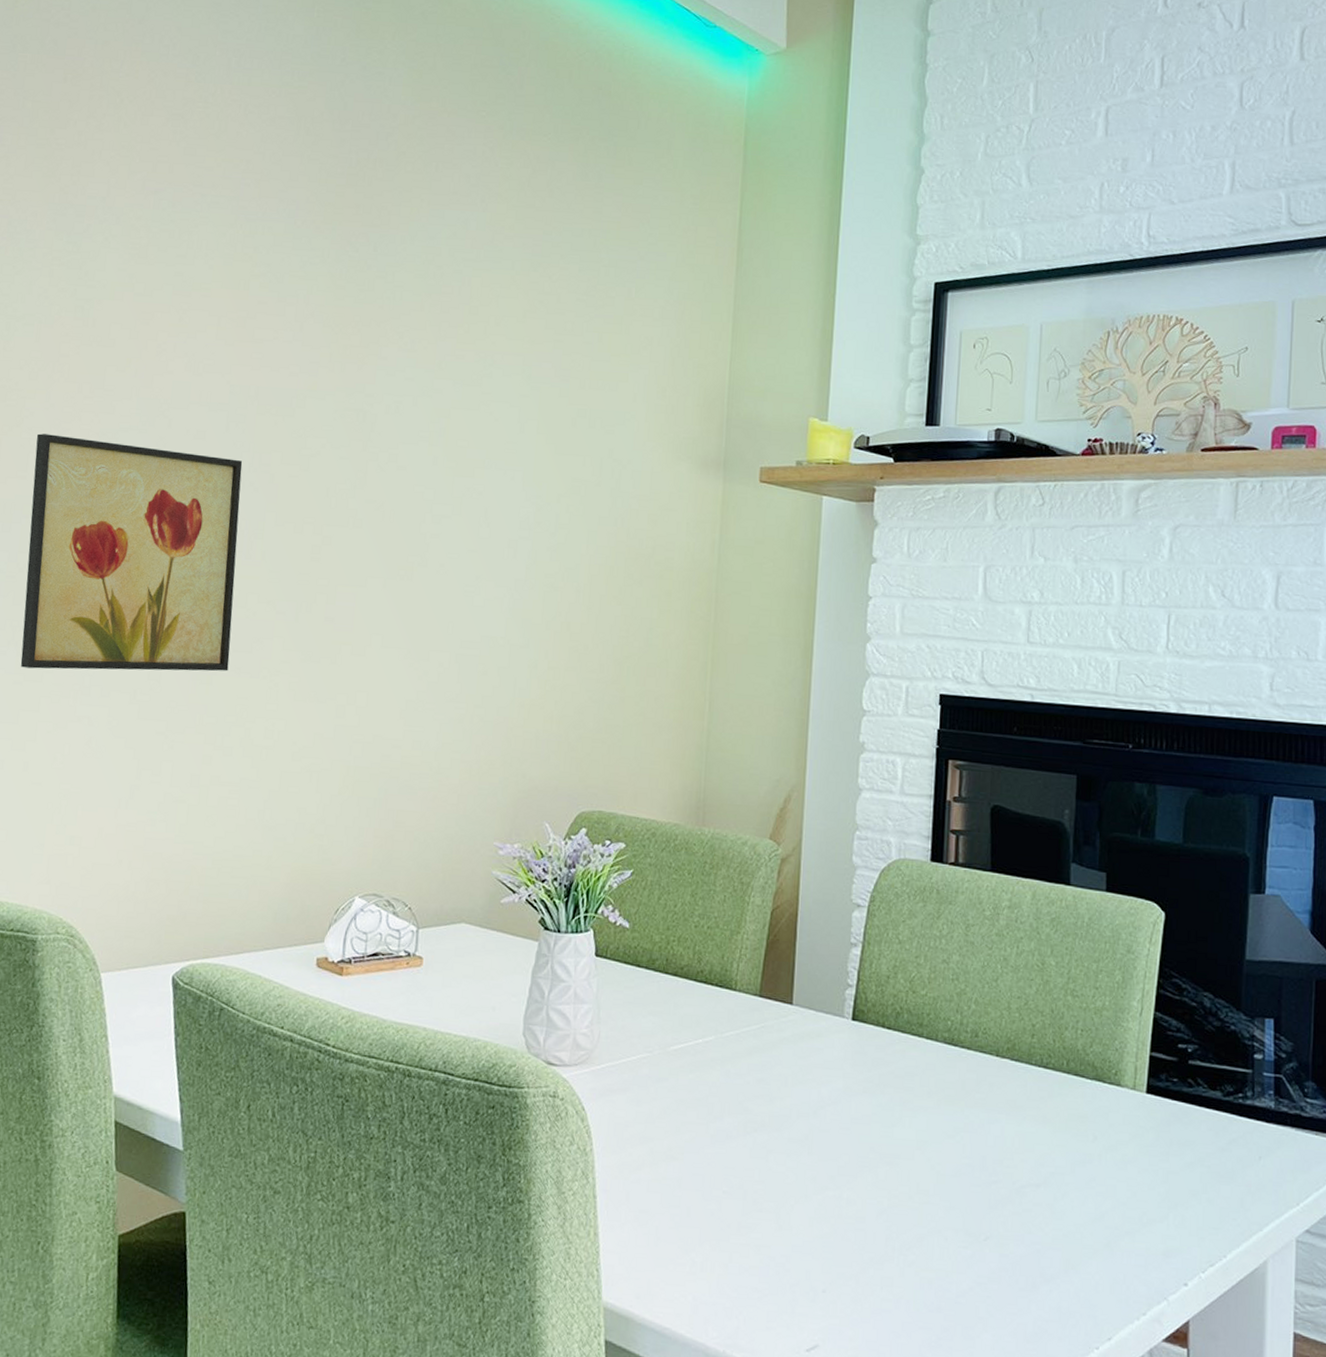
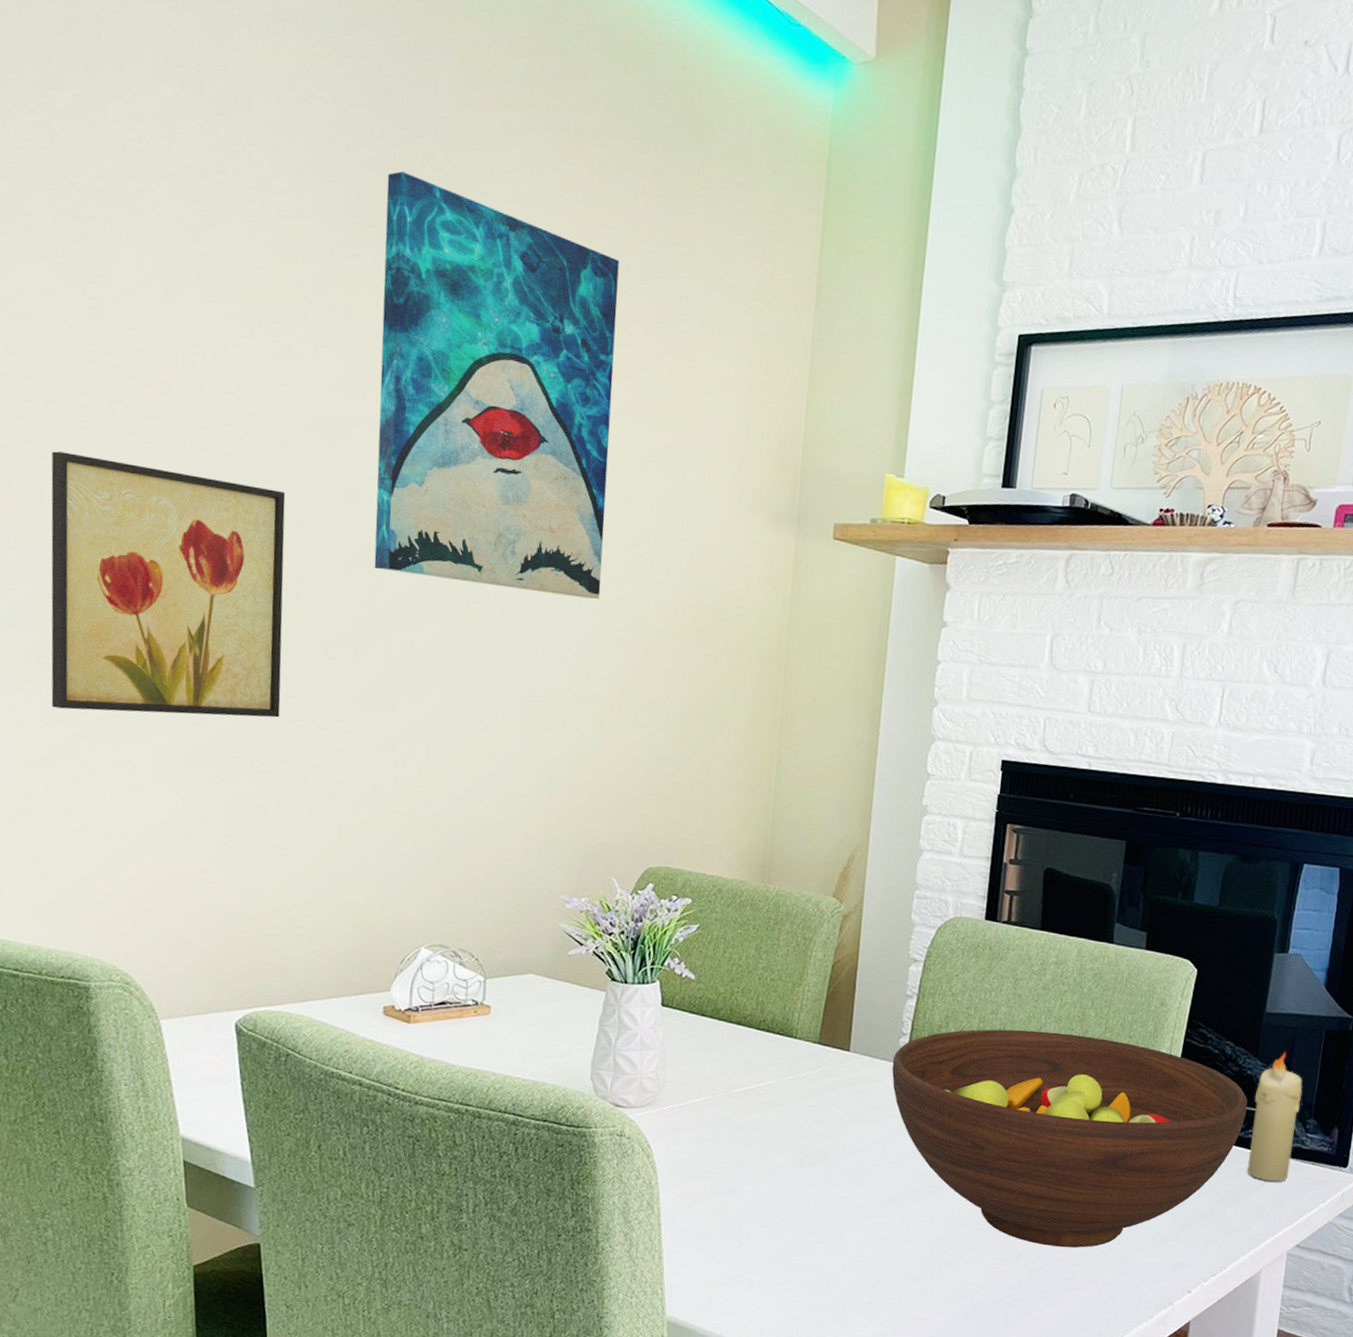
wall art: none [321,174,552,549] -> present [374,170,619,600]
fruit bowl: none [838,979,1235,1230] -> present [891,1029,1248,1248]
candle: none [1240,1004,1296,1155] -> present [1247,1052,1303,1182]

